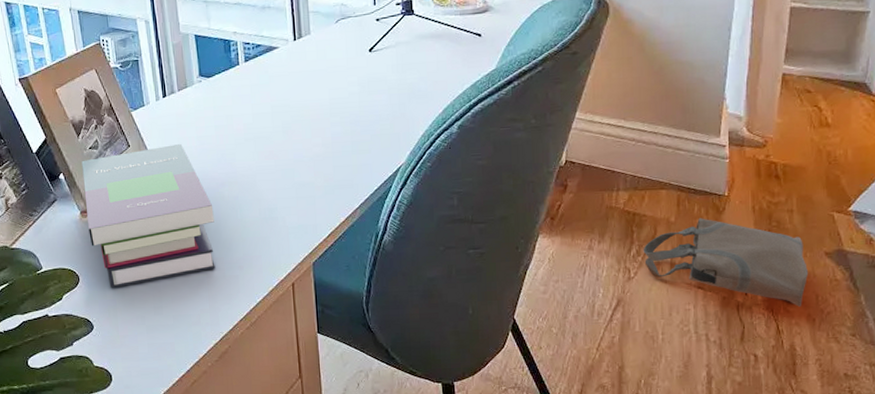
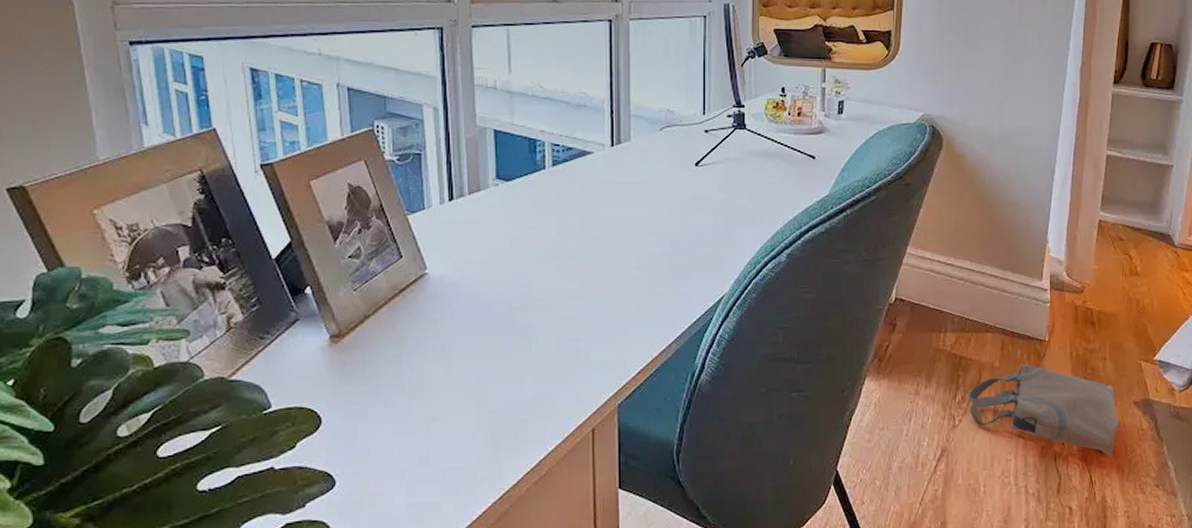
books: present [81,143,215,288] -> none [337,257,503,433]

